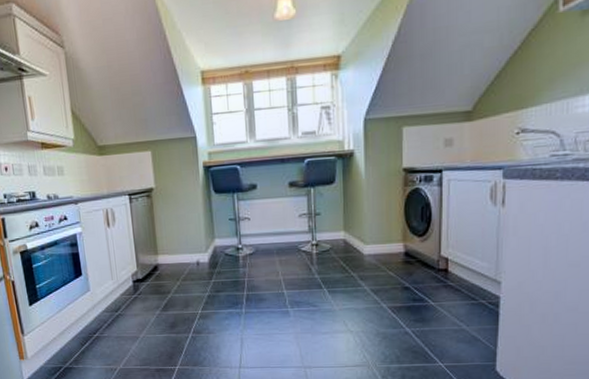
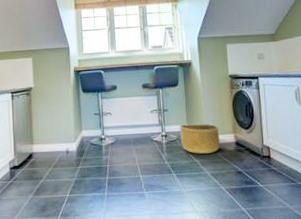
basket: none [334,230,385,267] -> present [179,124,221,155]

